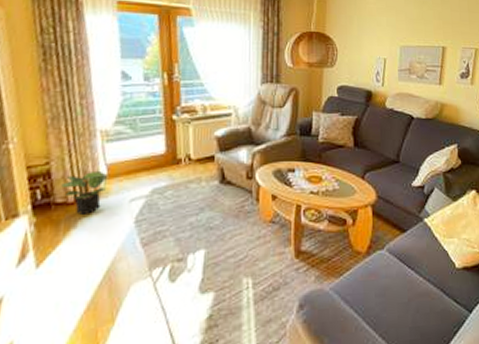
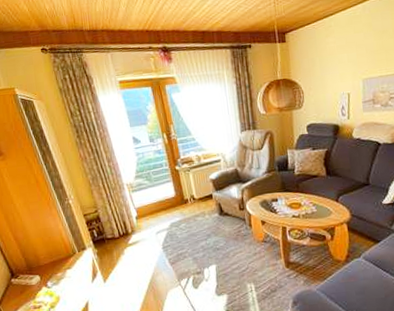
potted plant: present [61,170,107,214] -> none [108,213,138,245]

